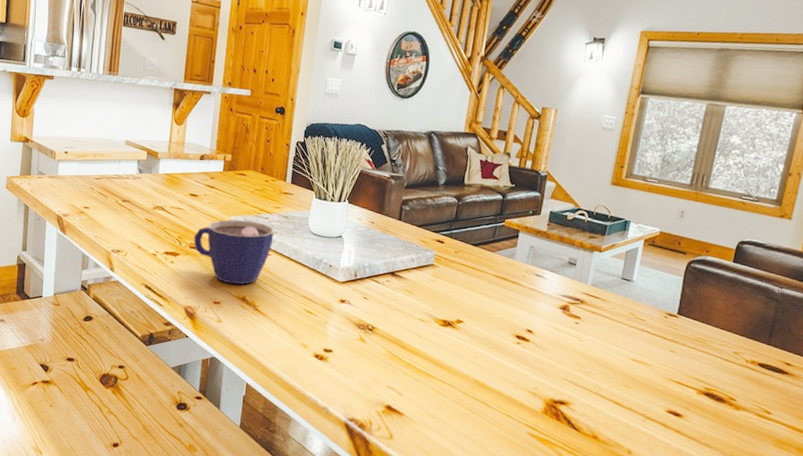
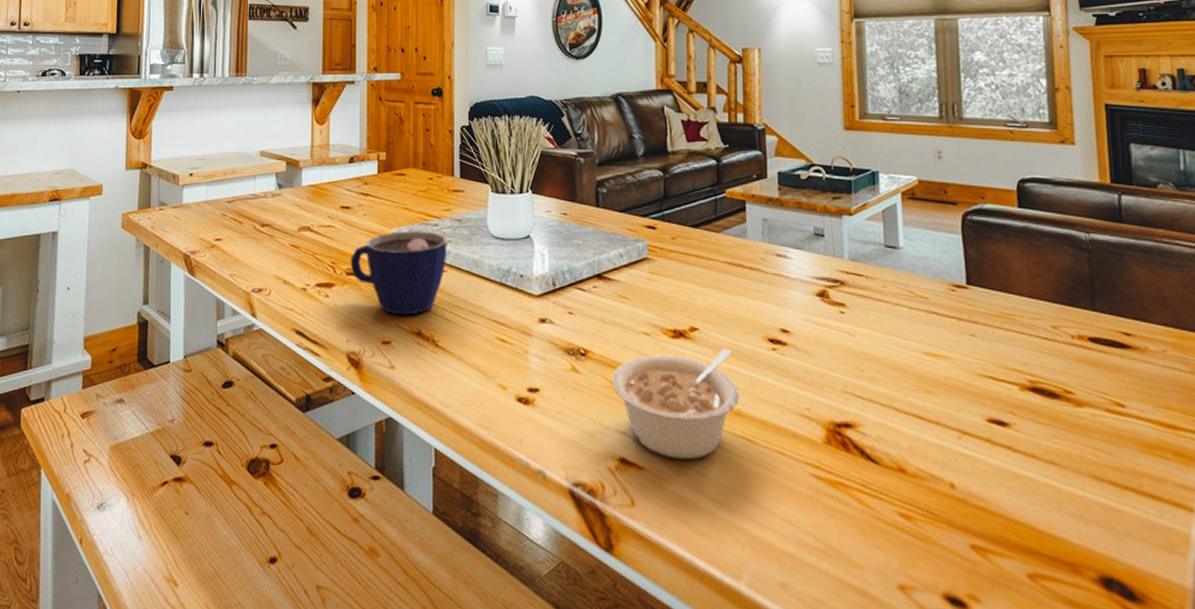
legume: none [389,336,486,413] -> present [611,348,739,459]

